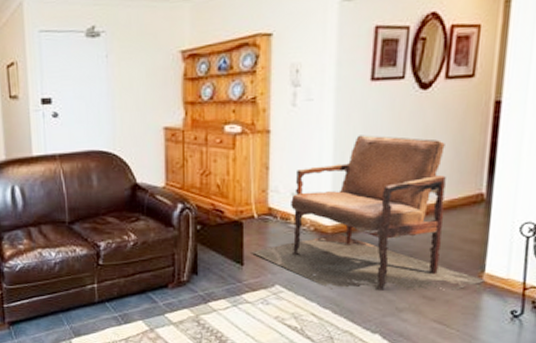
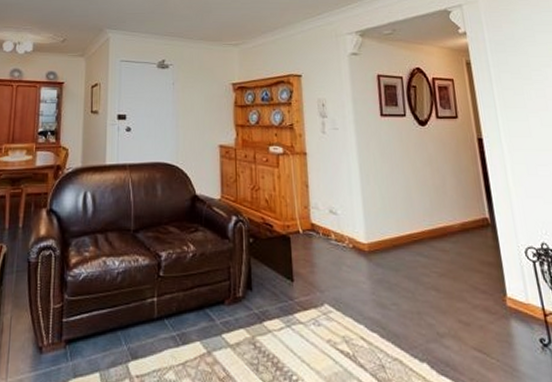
armchair: present [251,135,484,291] -> none [299,161,509,315]

